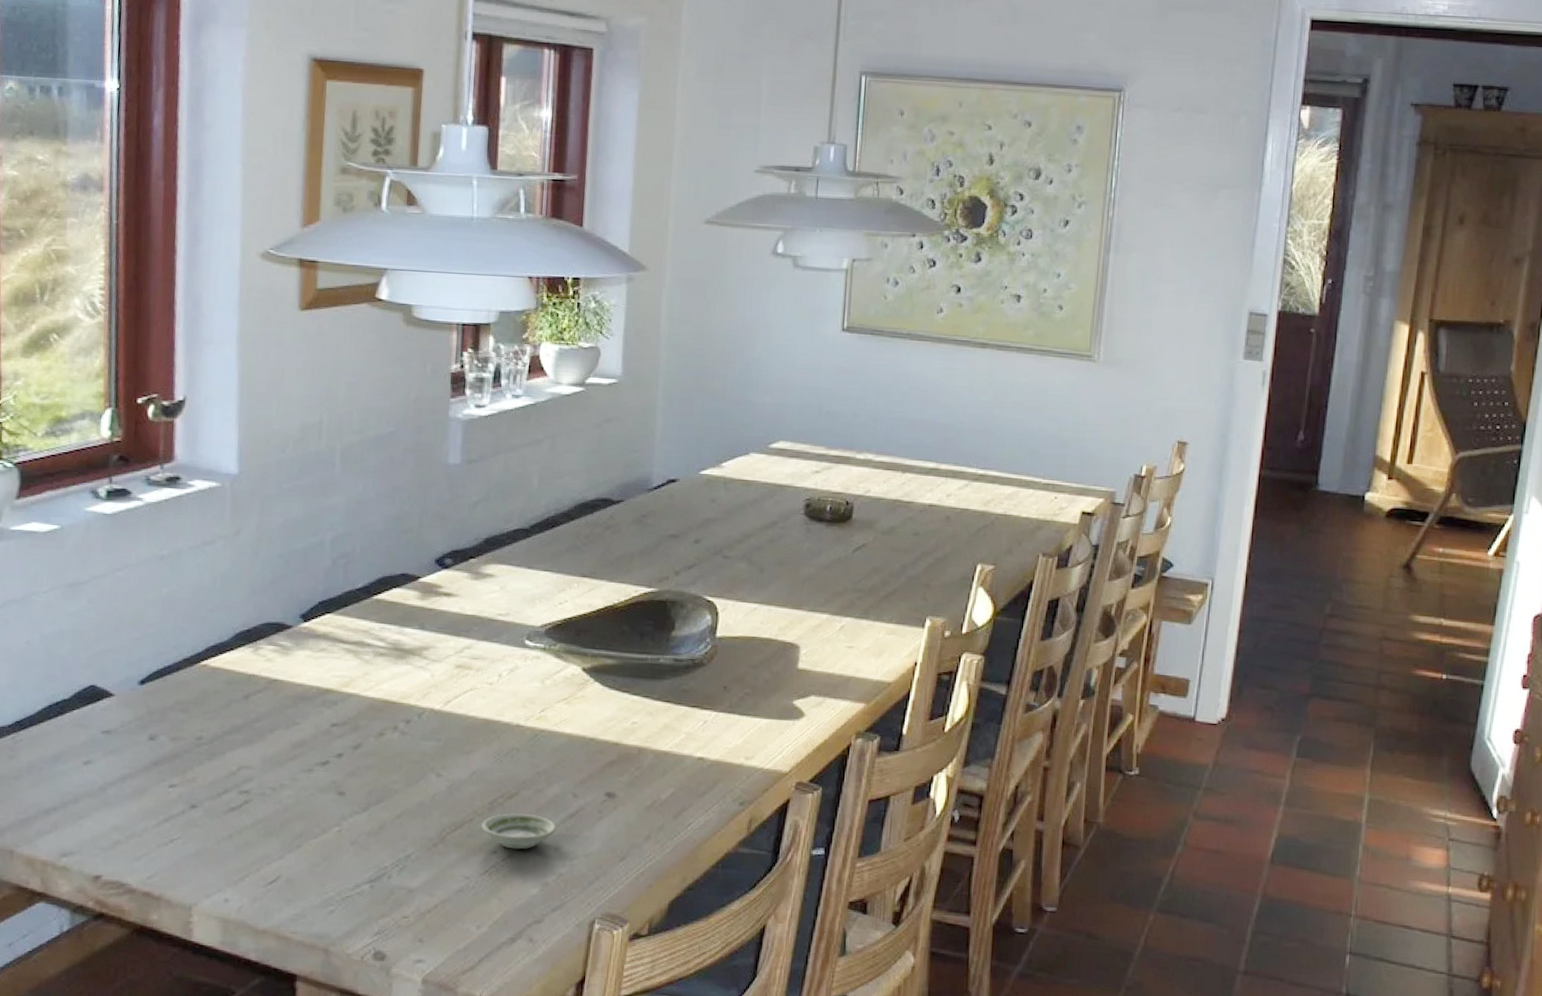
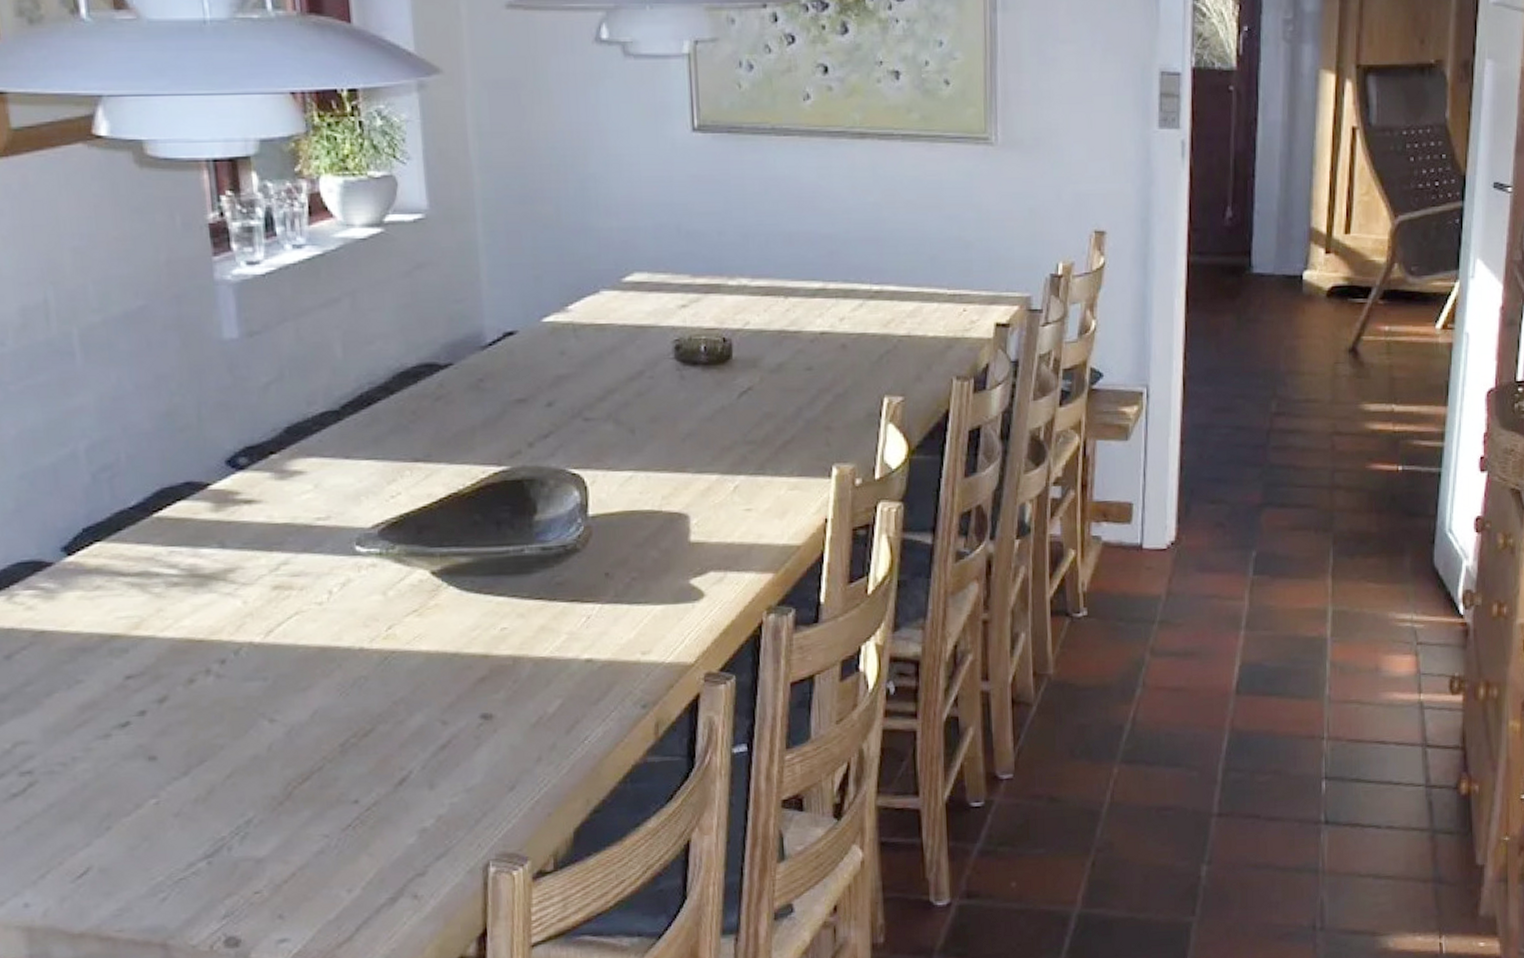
saucer: present [481,813,556,850] -> none [334,752,427,795]

